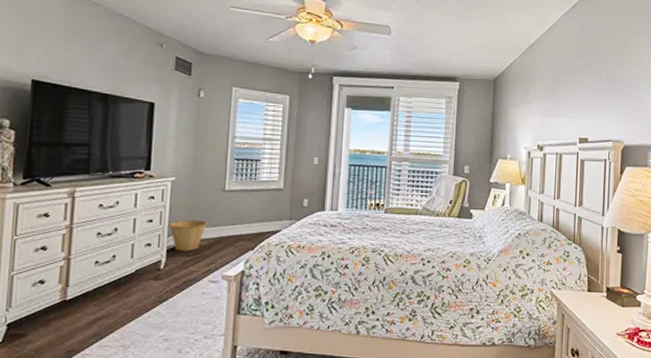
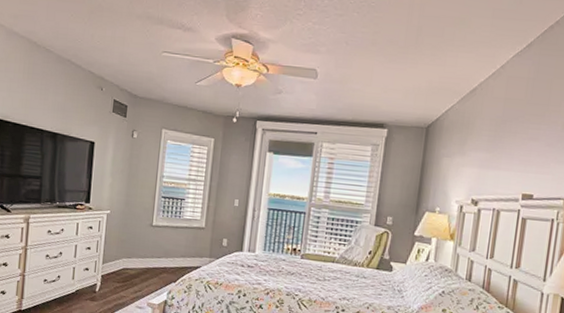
basket: present [168,220,207,251] -> none [103,249,136,278]

